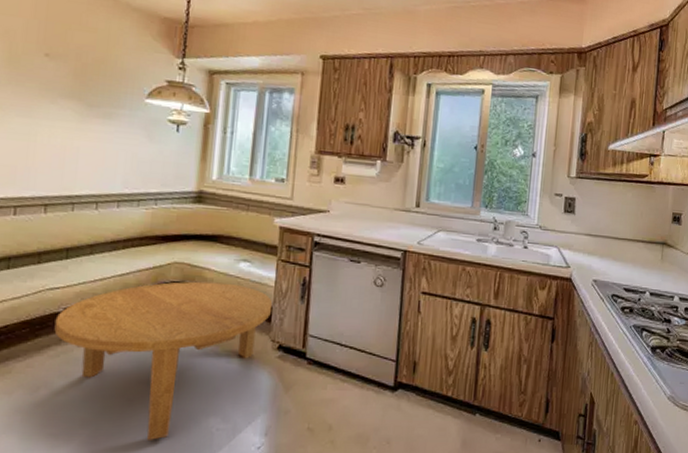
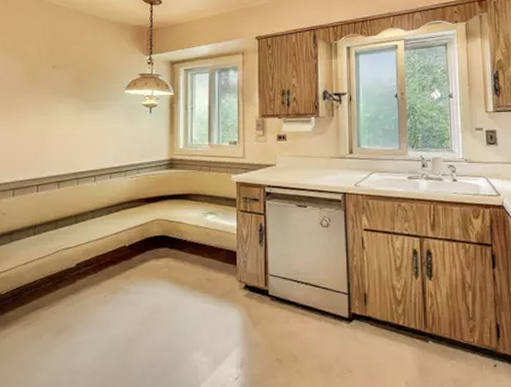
coffee table: present [54,281,273,440] -> none [70,234,237,374]

